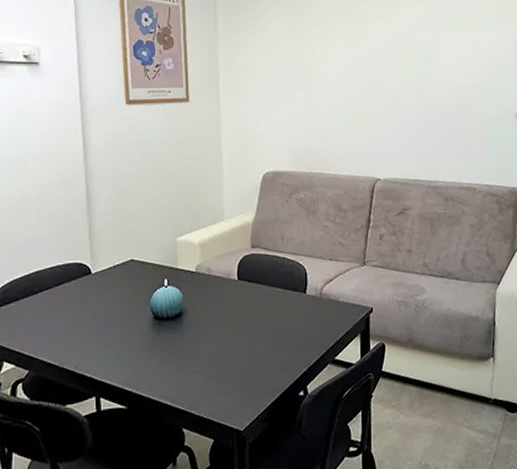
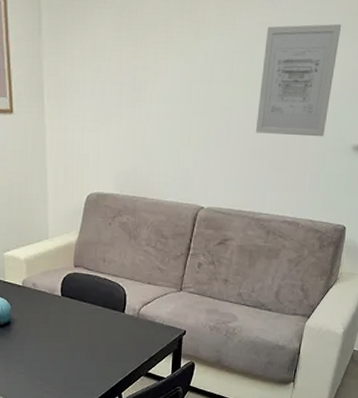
wall art: none [423,12,489,108] -> present [255,23,342,137]

